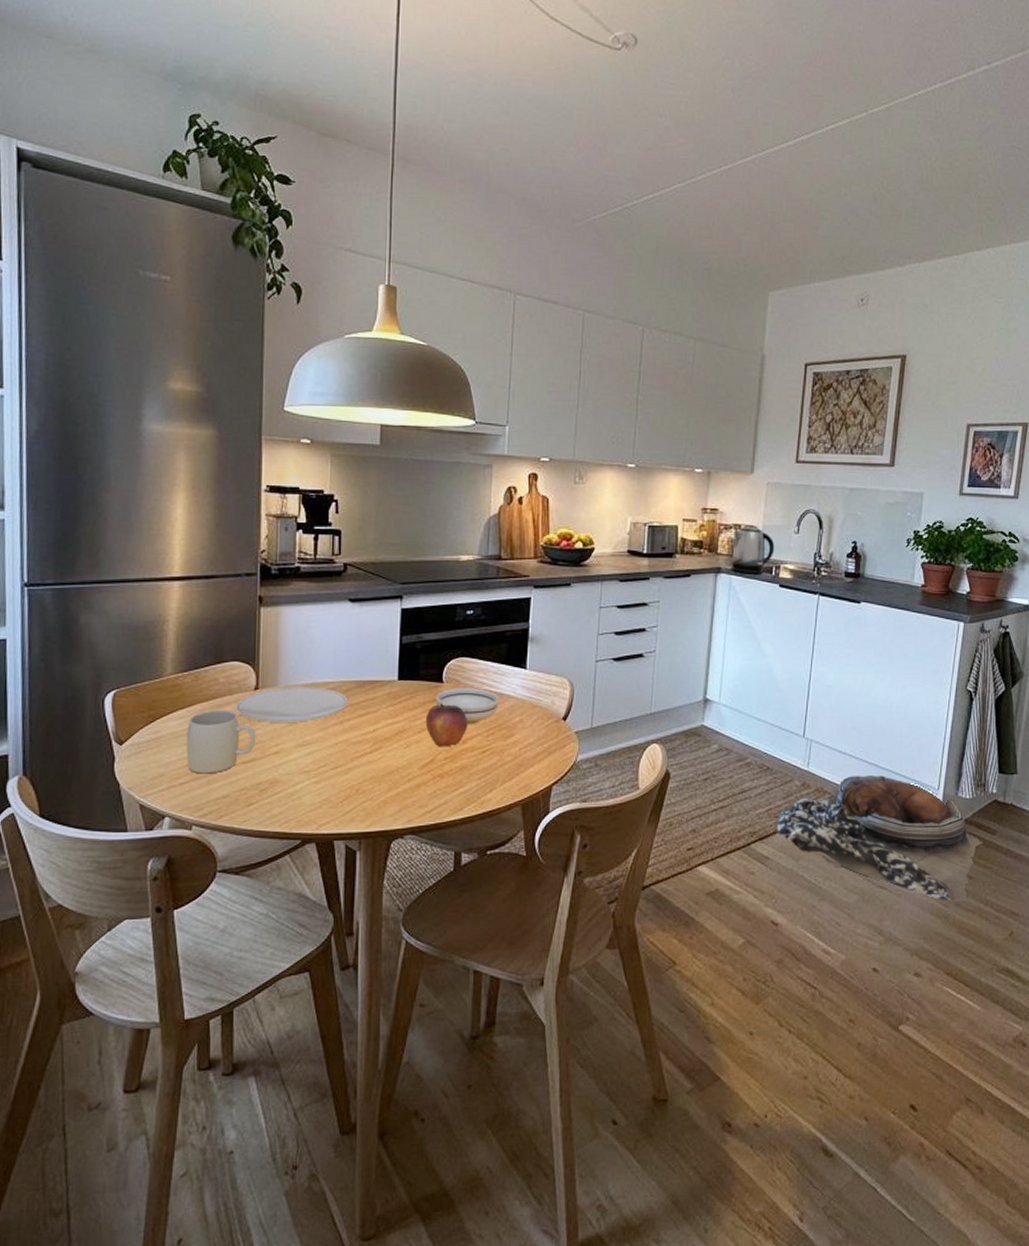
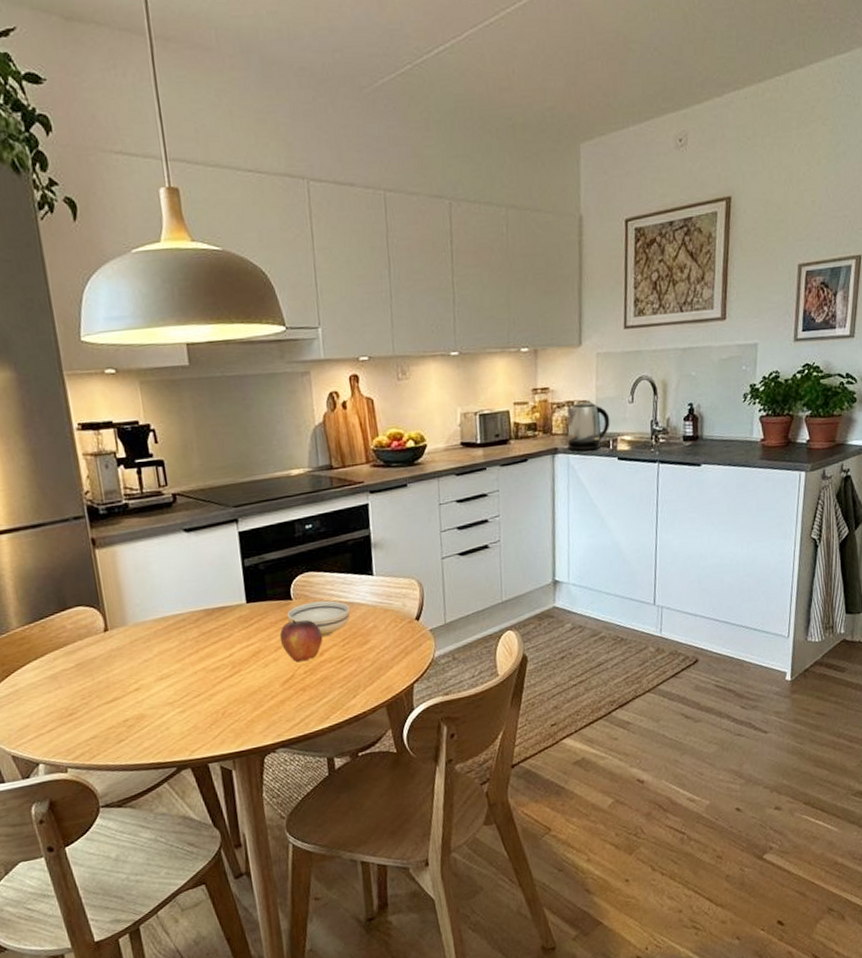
mug: present [185,710,256,774] -> none [44,654,115,719]
plate: present [235,687,348,722] -> none [88,620,200,662]
dog bed: present [774,776,983,902] -> none [632,631,834,739]

